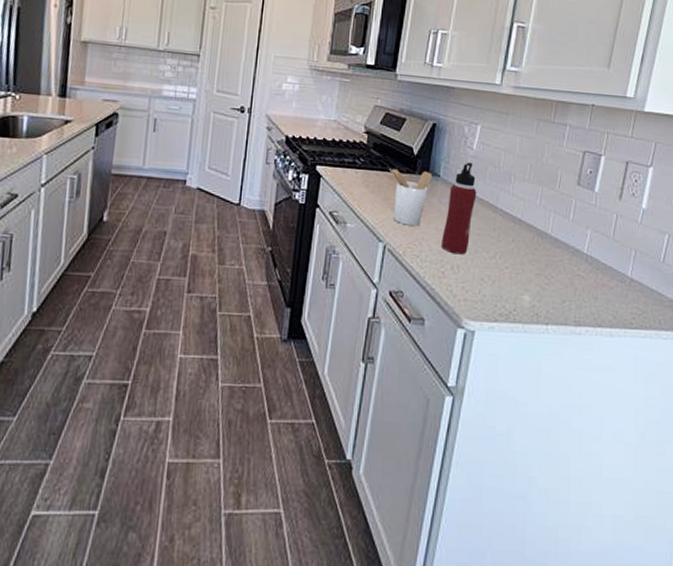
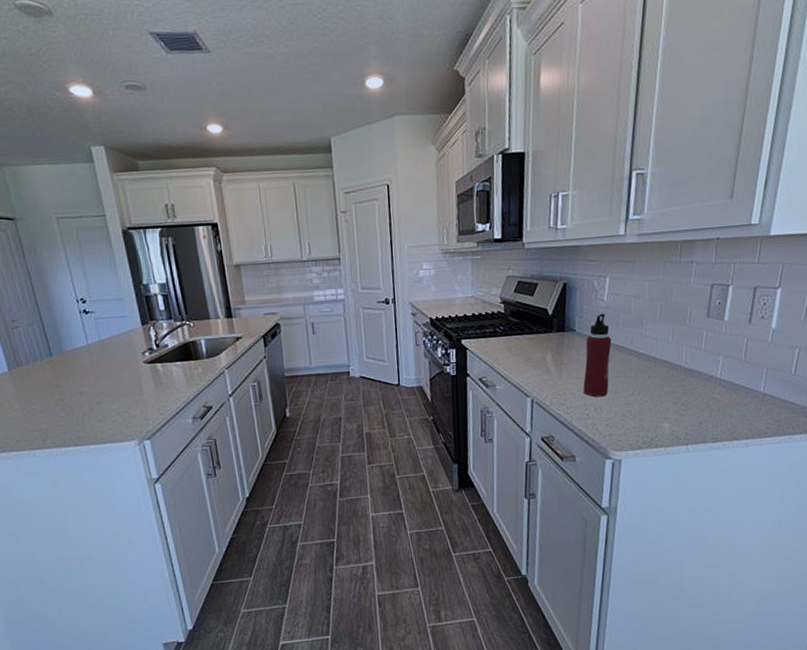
utensil holder: present [388,168,433,226] -> none [527,329,569,379]

